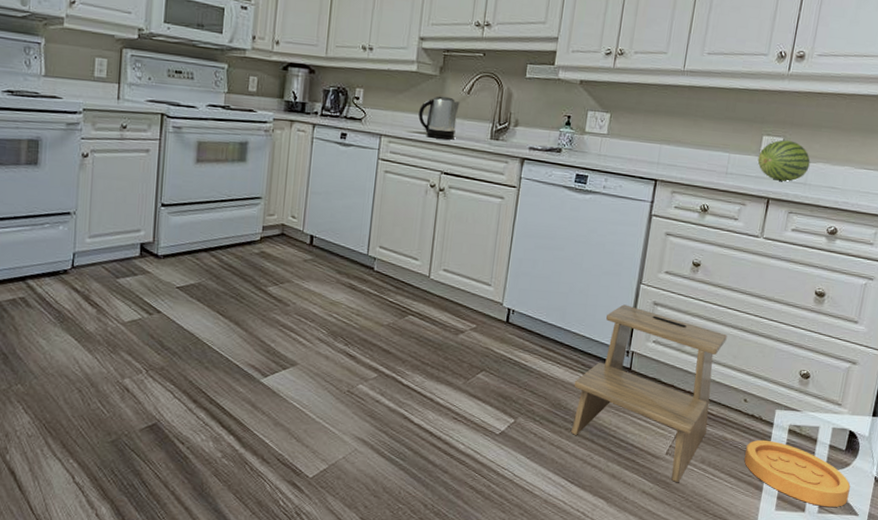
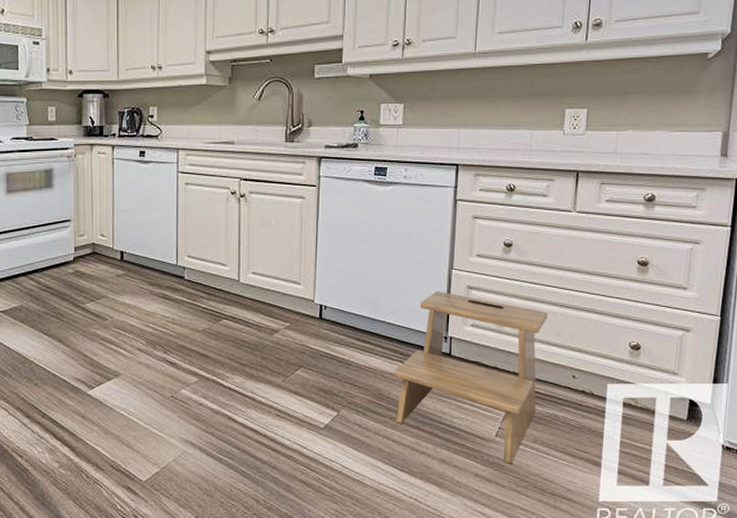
kettle: present [418,96,460,140] -> none [213,105,252,148]
pet bowl: present [744,440,851,508] -> none [579,415,696,479]
fruit: present [757,140,810,182] -> none [562,111,619,152]

